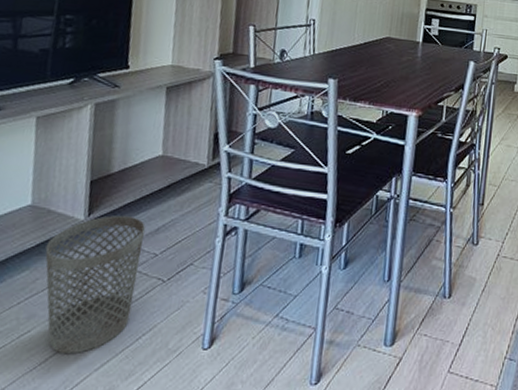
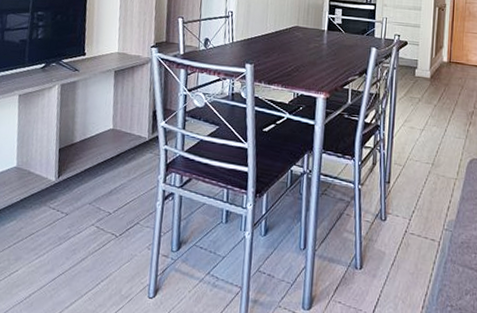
wastebasket: present [45,215,145,355] -> none [27,178,101,293]

